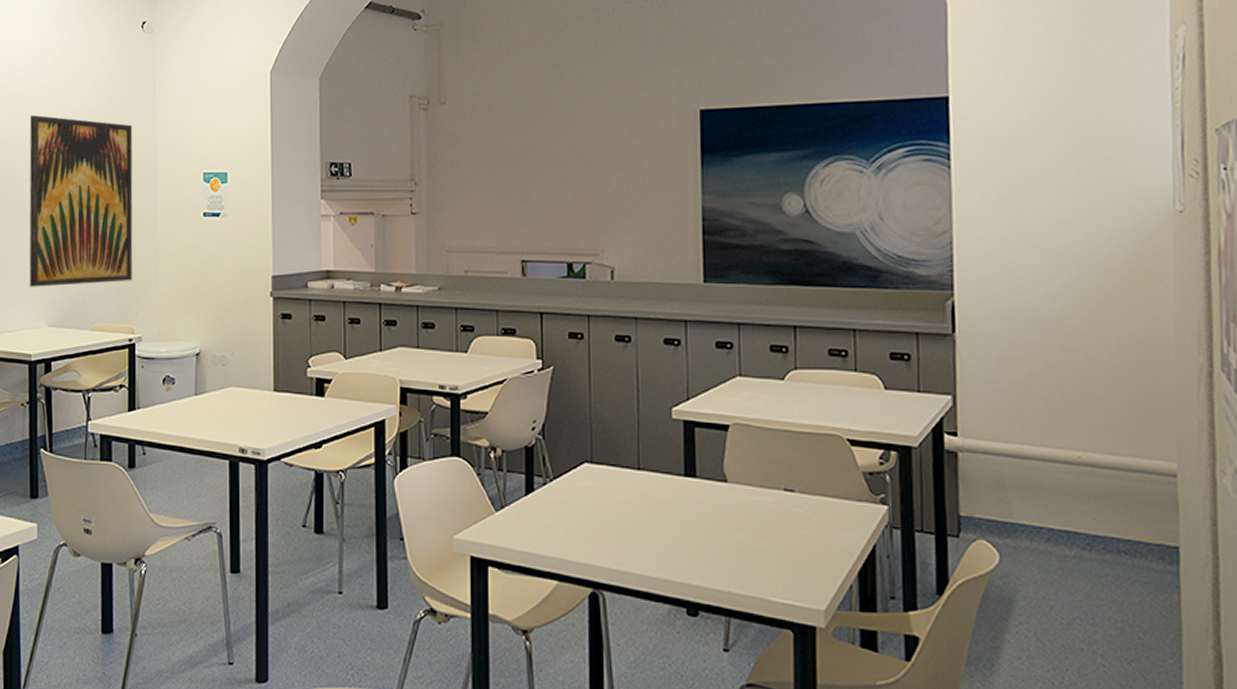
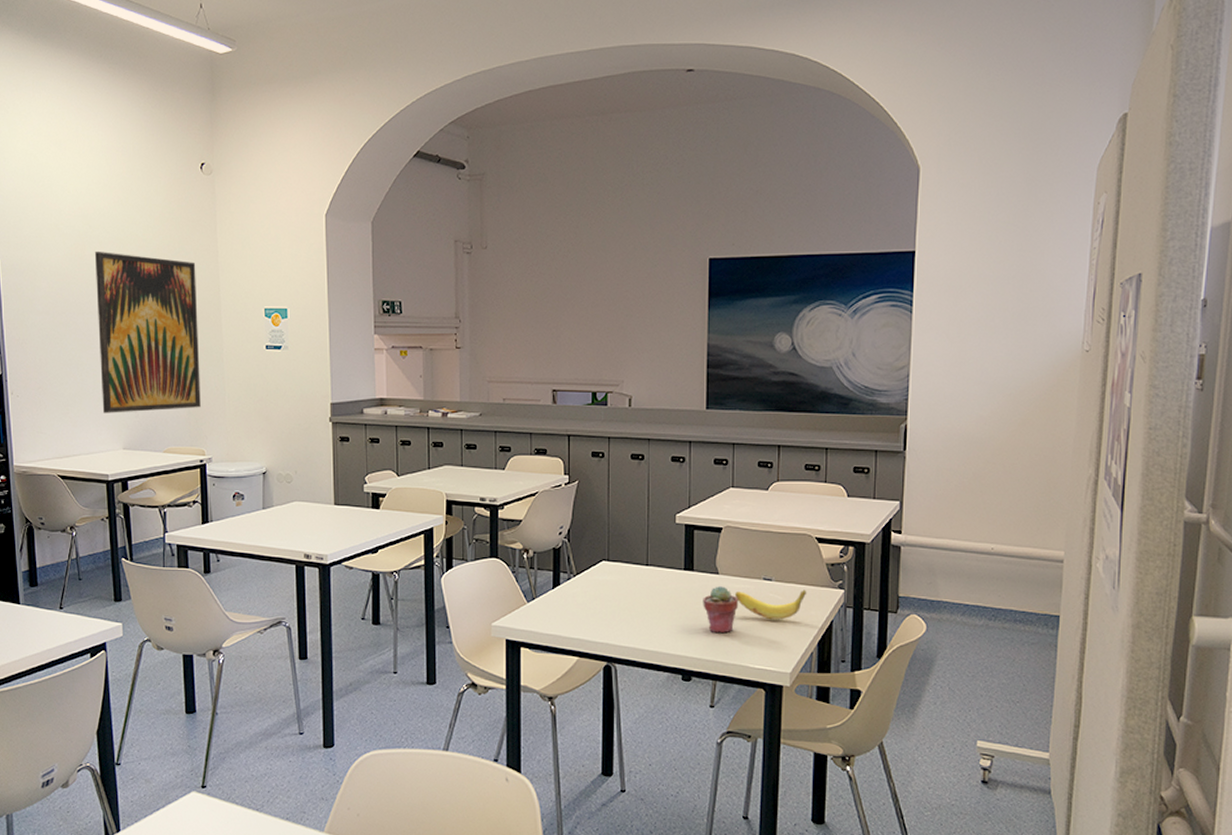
potted succulent: none [709,496,753,557] -> present [703,585,738,634]
banana: none [749,504,841,542] -> present [735,589,807,620]

